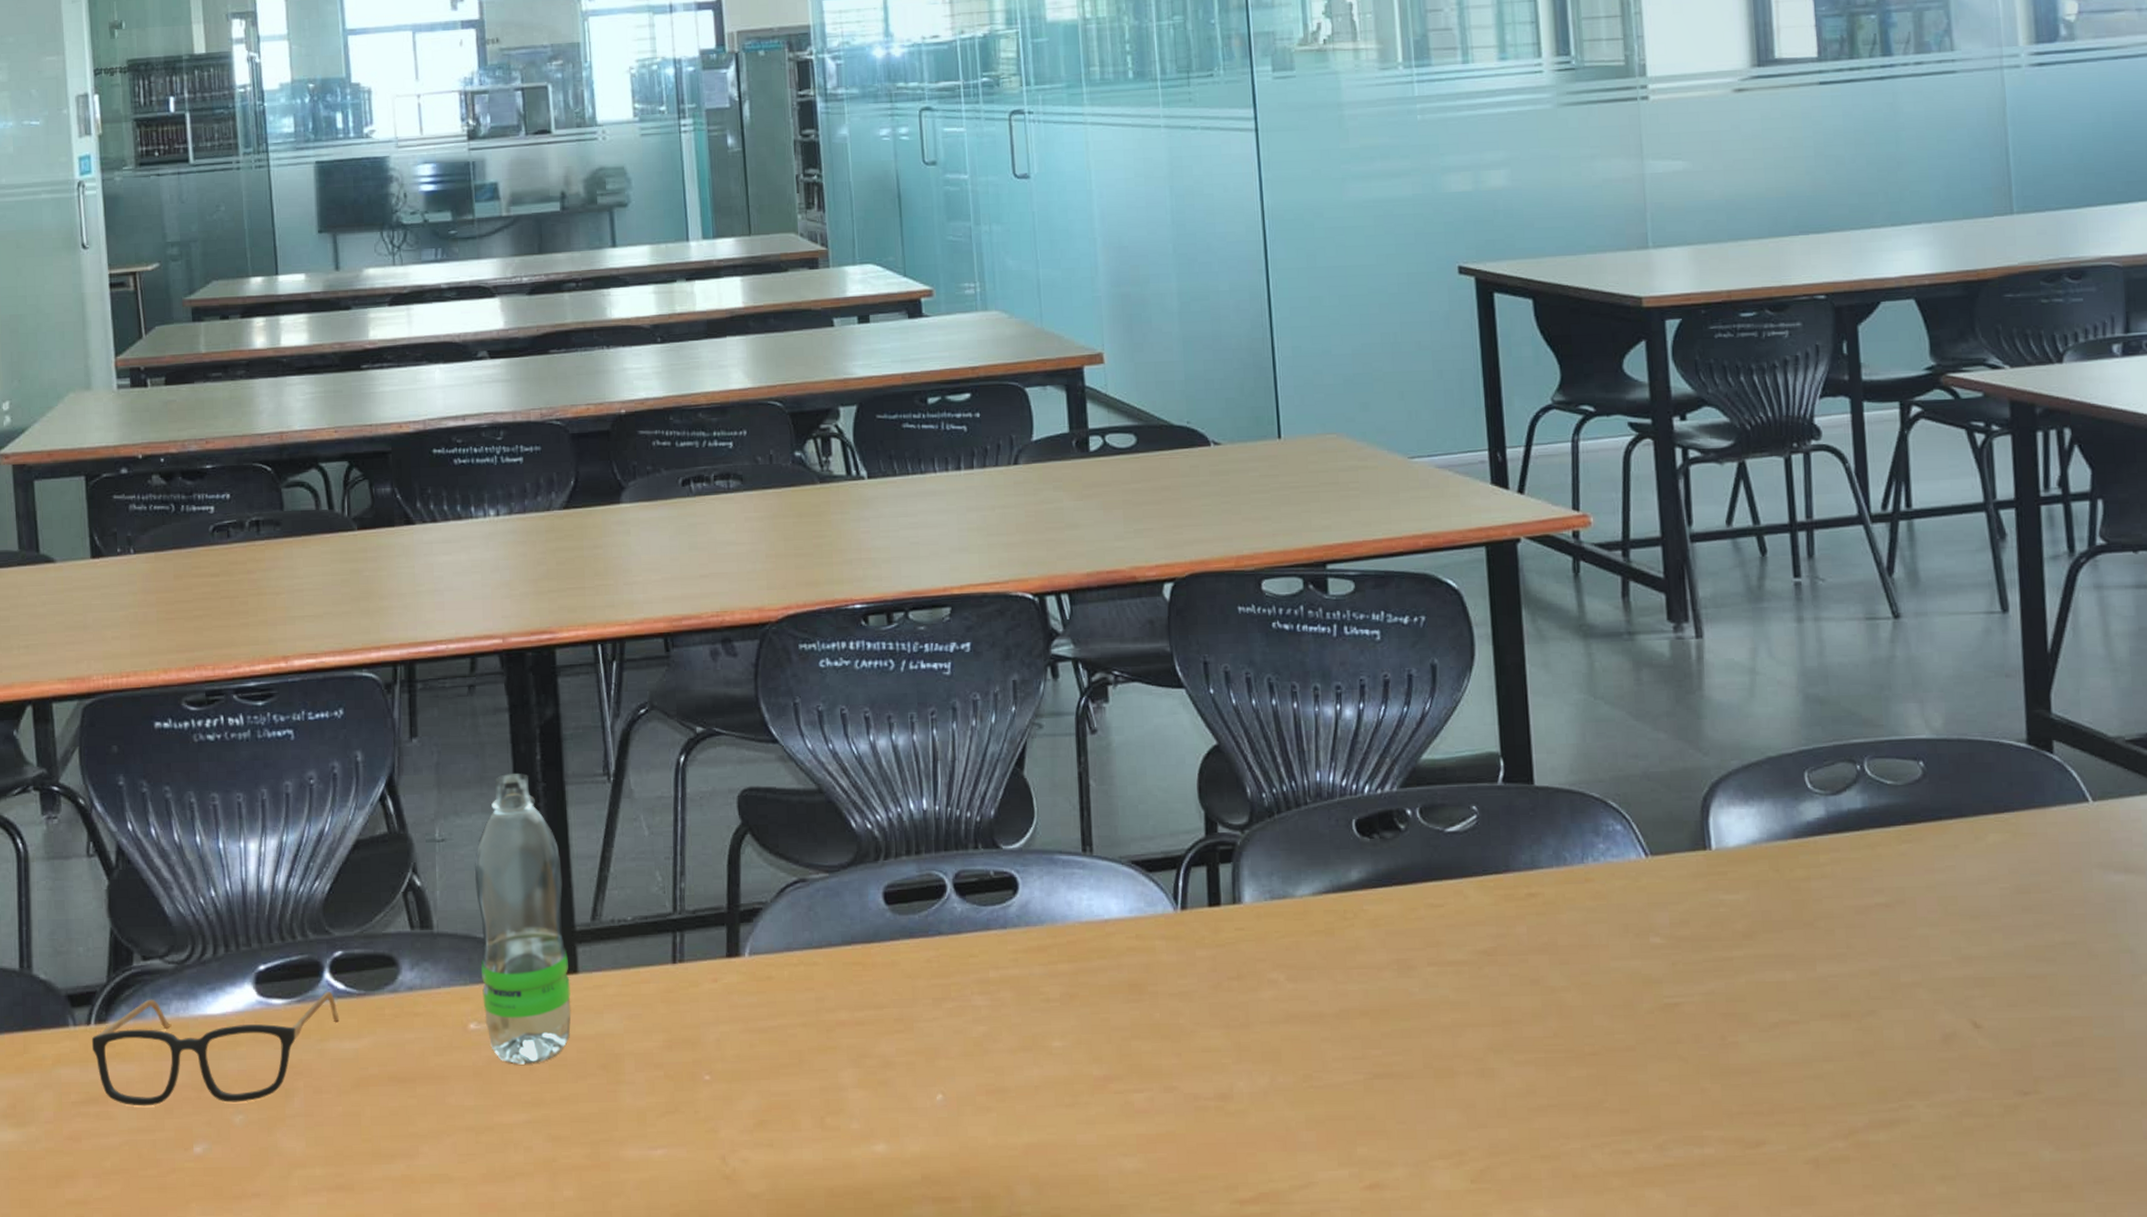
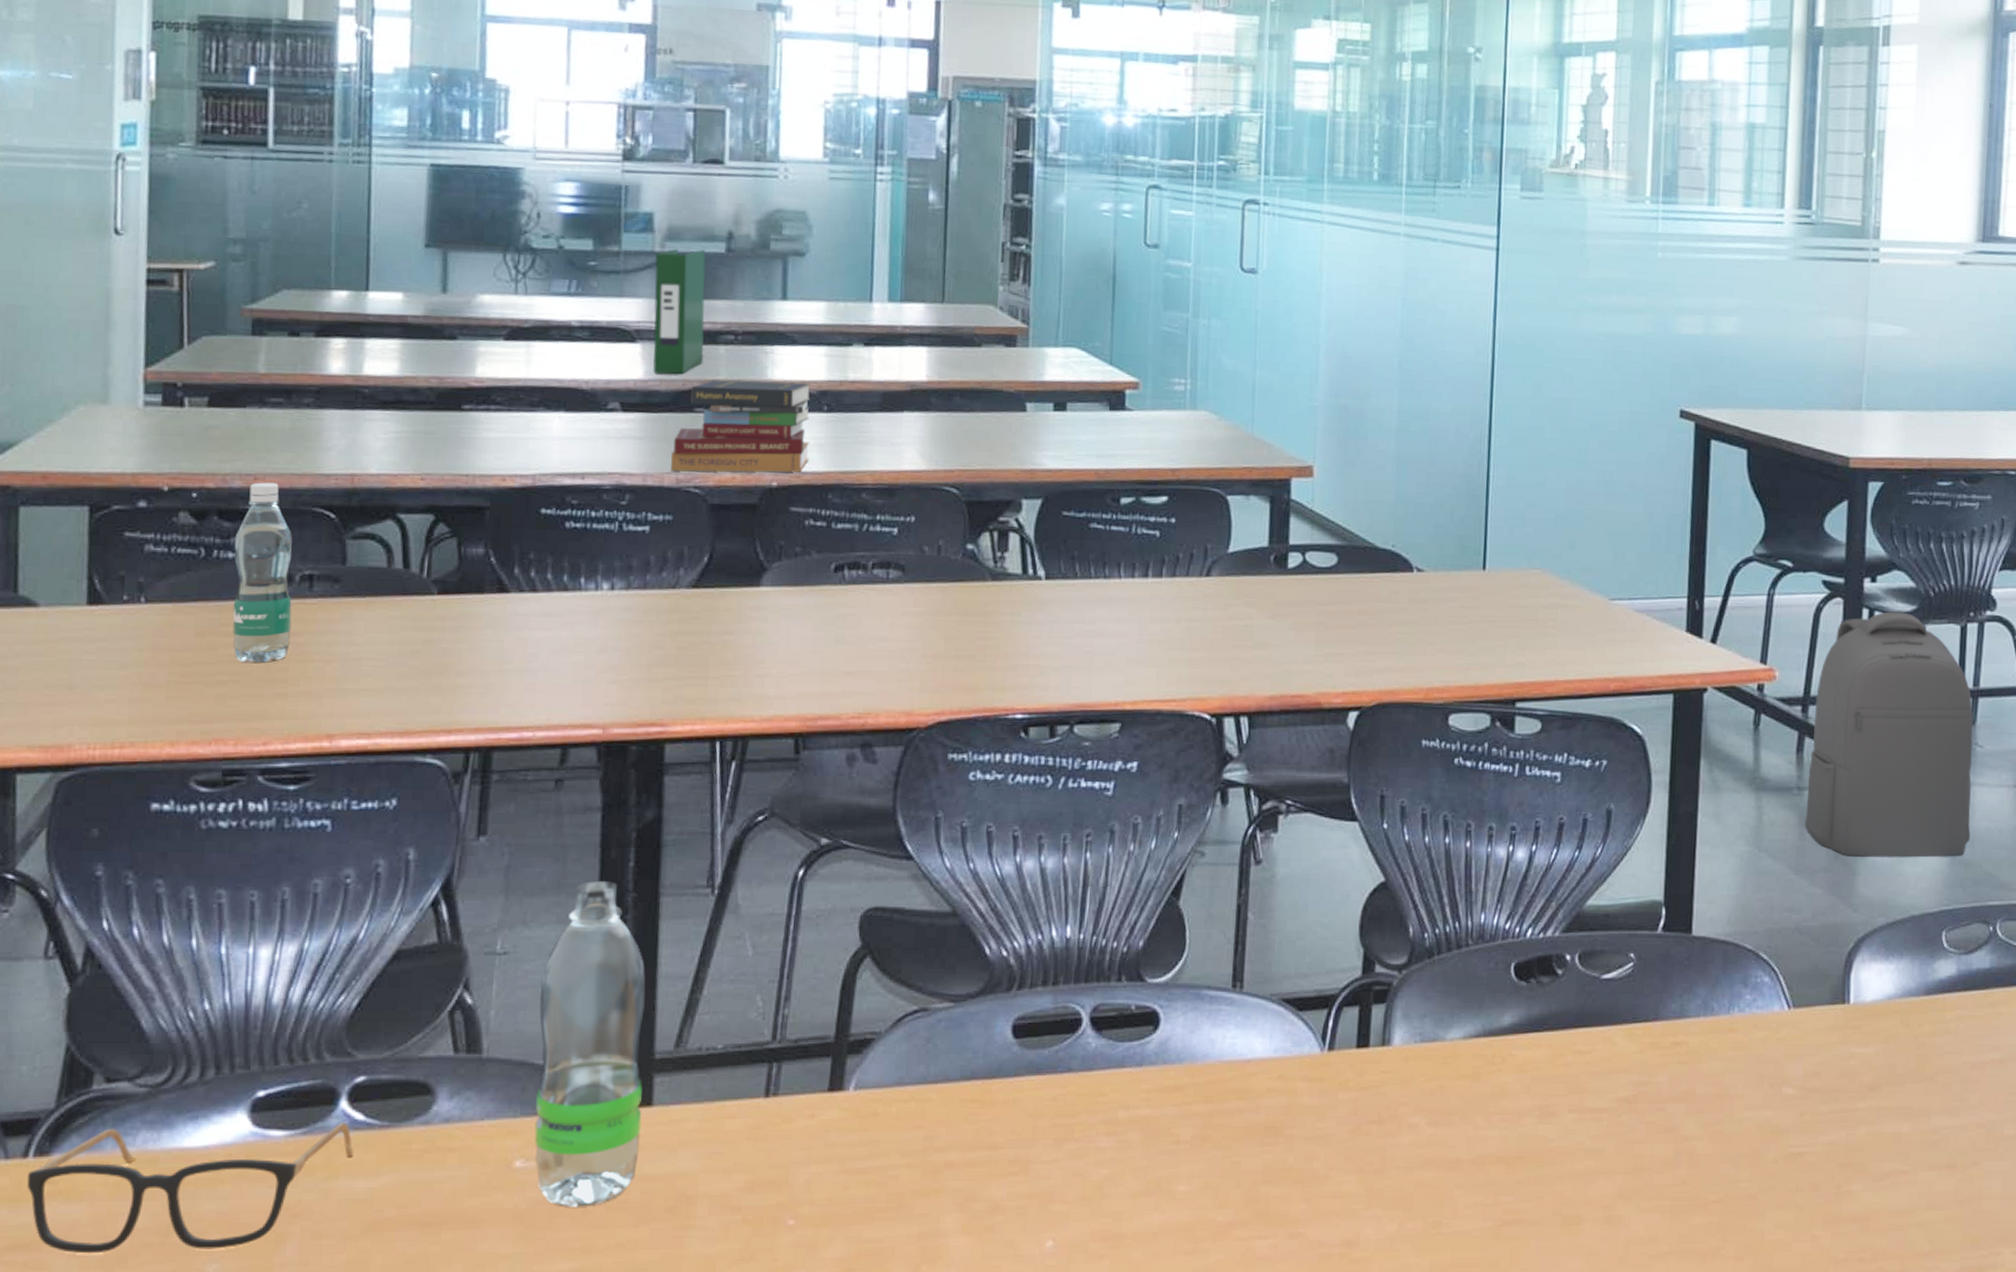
bottle: none [196,445,248,599] -> present [232,482,293,664]
binder: none [504,210,552,323] -> present [653,248,706,374]
books: none [533,319,650,407] -> present [670,380,811,473]
backpack: none [1636,448,1823,700] -> present [1804,611,1974,857]

